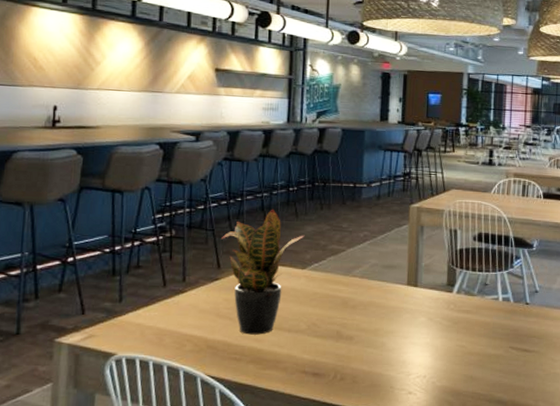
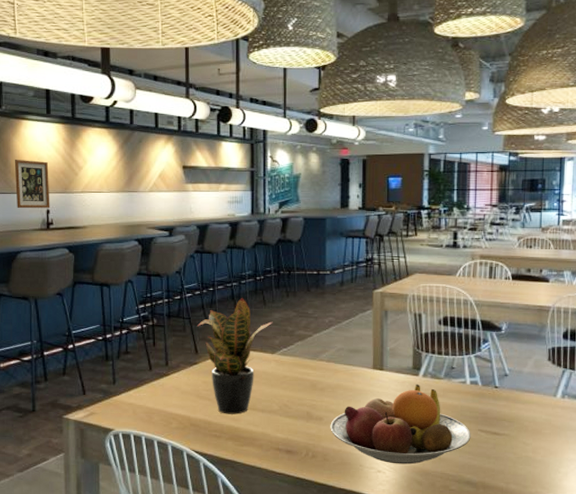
wall art: none [17,49,60,105] -> present [14,160,50,208]
fruit bowl: none [360,300,502,385] -> present [330,384,471,465]

